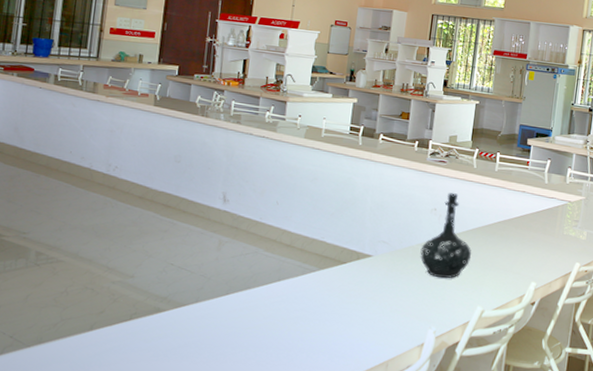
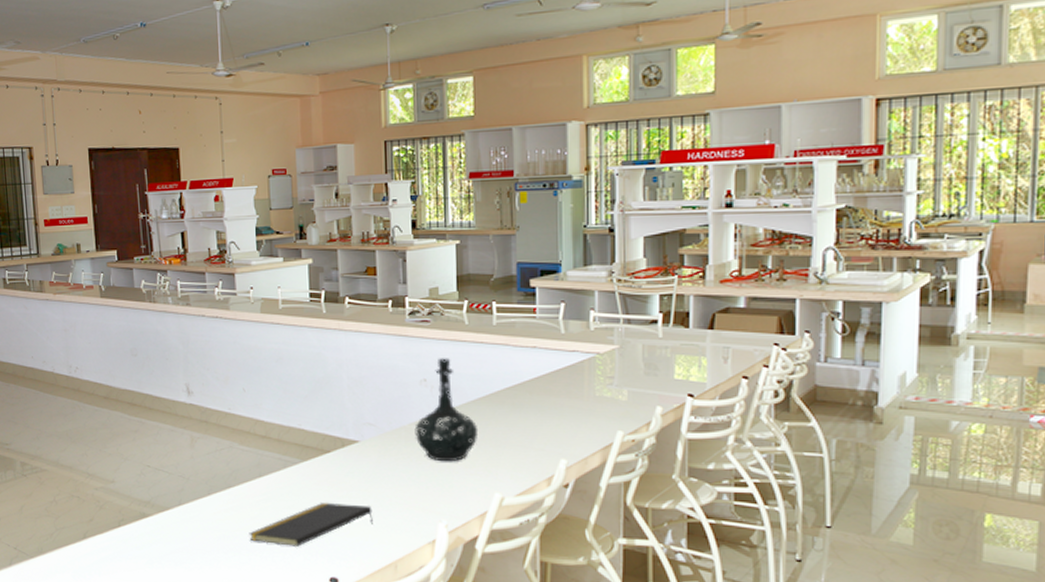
notepad: none [258,307,375,345] -> present [249,503,373,547]

